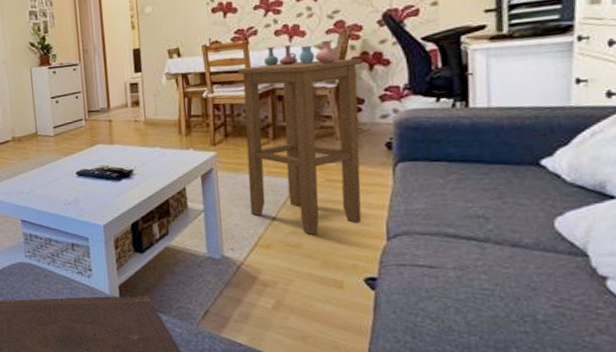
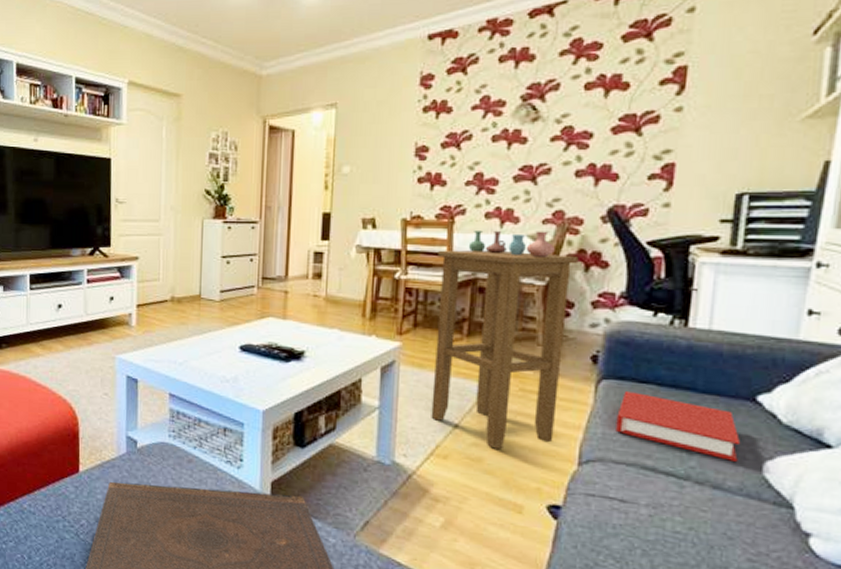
book: none [415,169,532,221] -> present [616,390,741,462]

